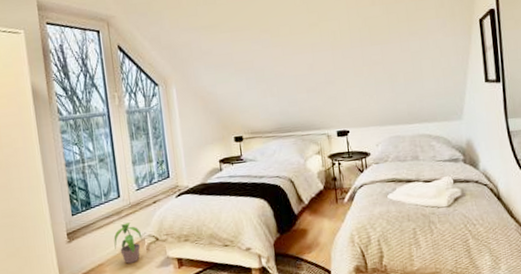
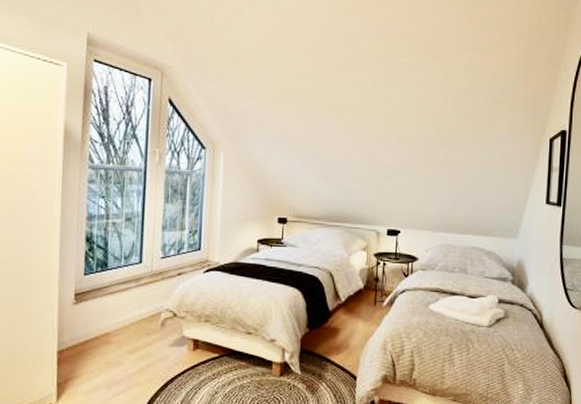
potted plant: present [114,222,143,264] -> none [126,292,159,337]

